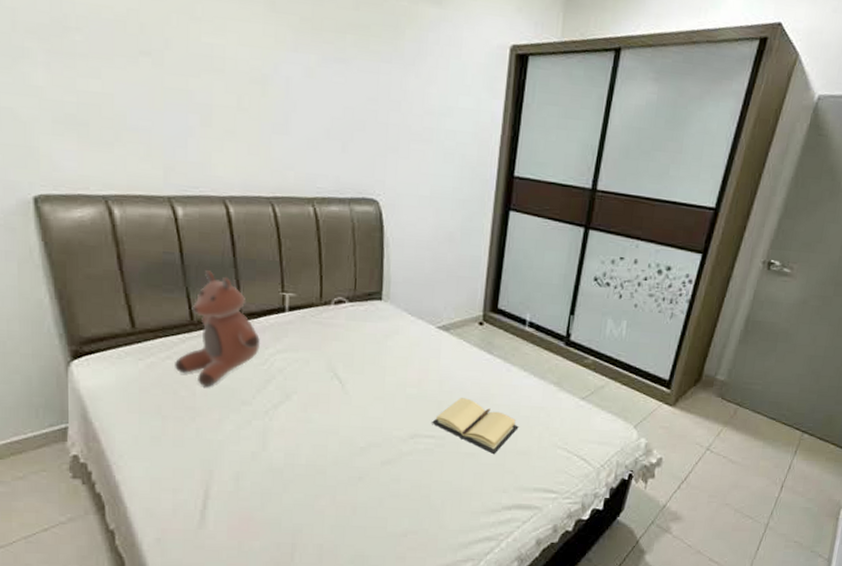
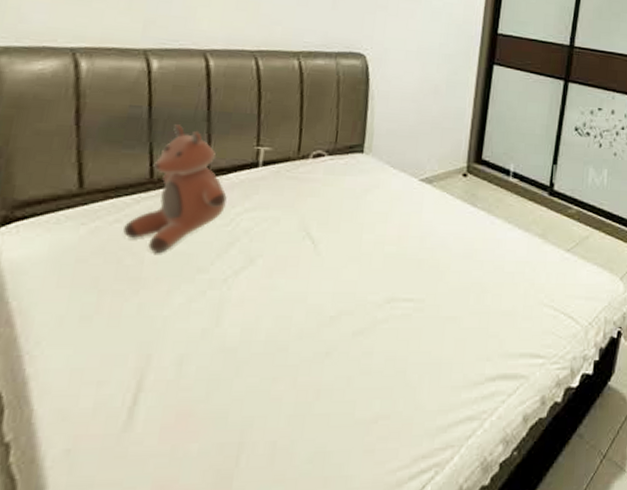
book: present [432,398,519,454] -> none [411,255,503,316]

